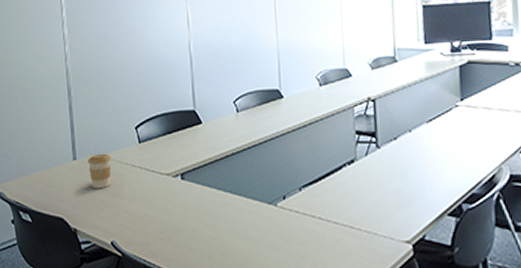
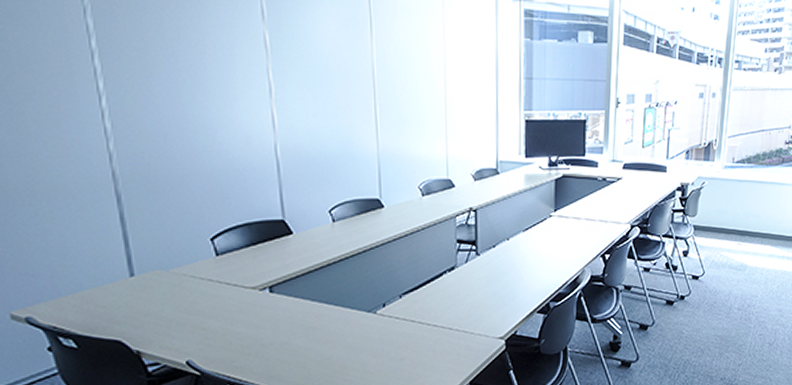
coffee cup: present [88,153,112,189] -> none [150,268,183,307]

